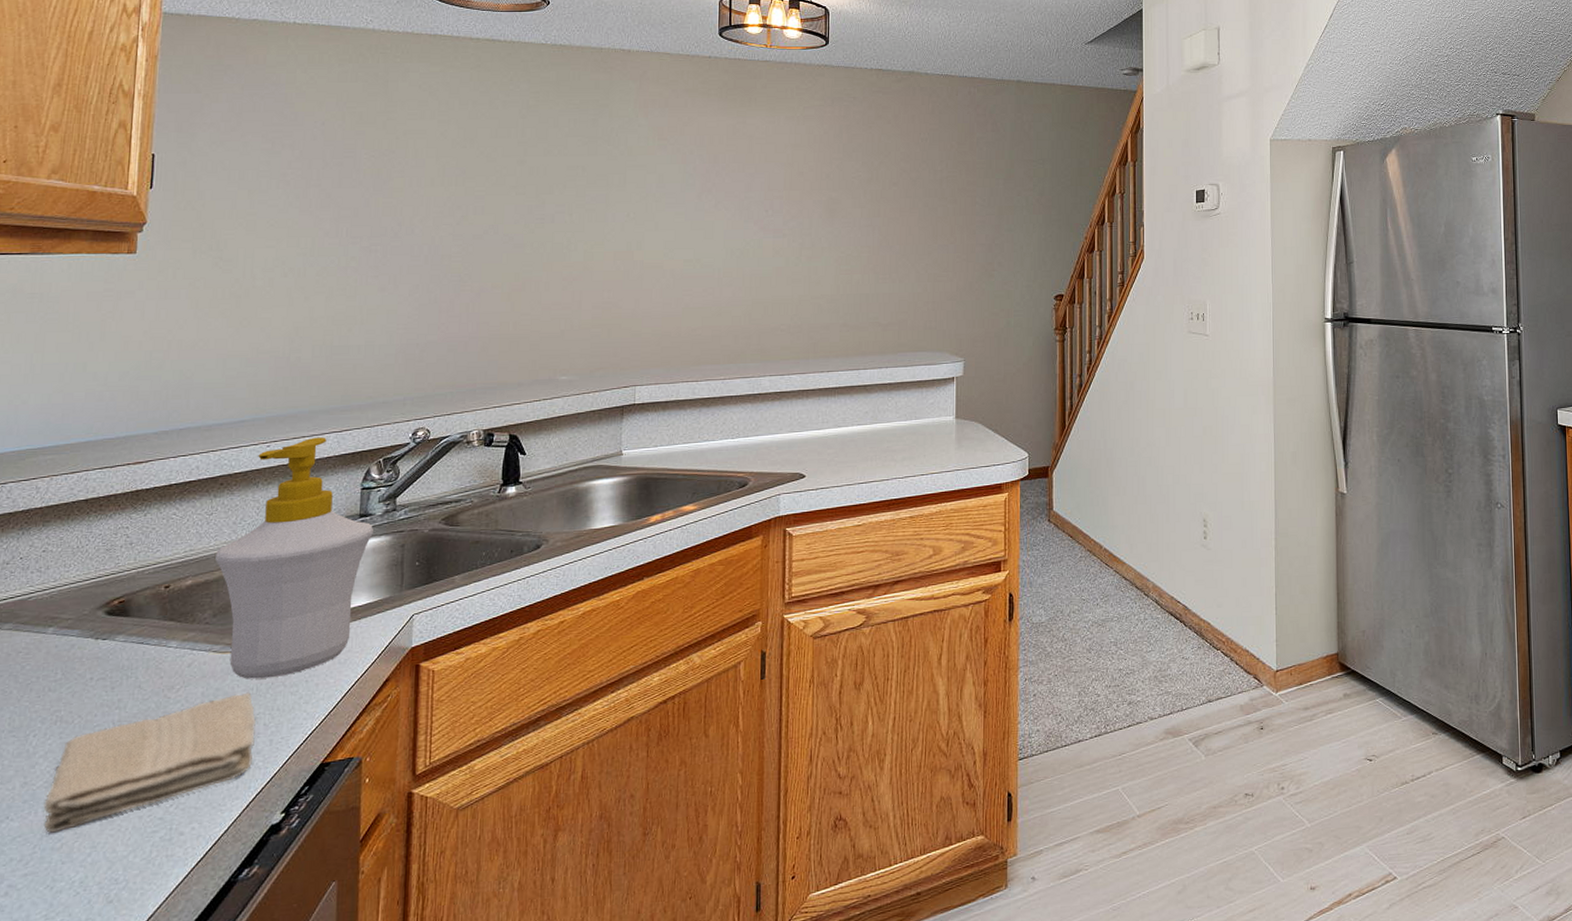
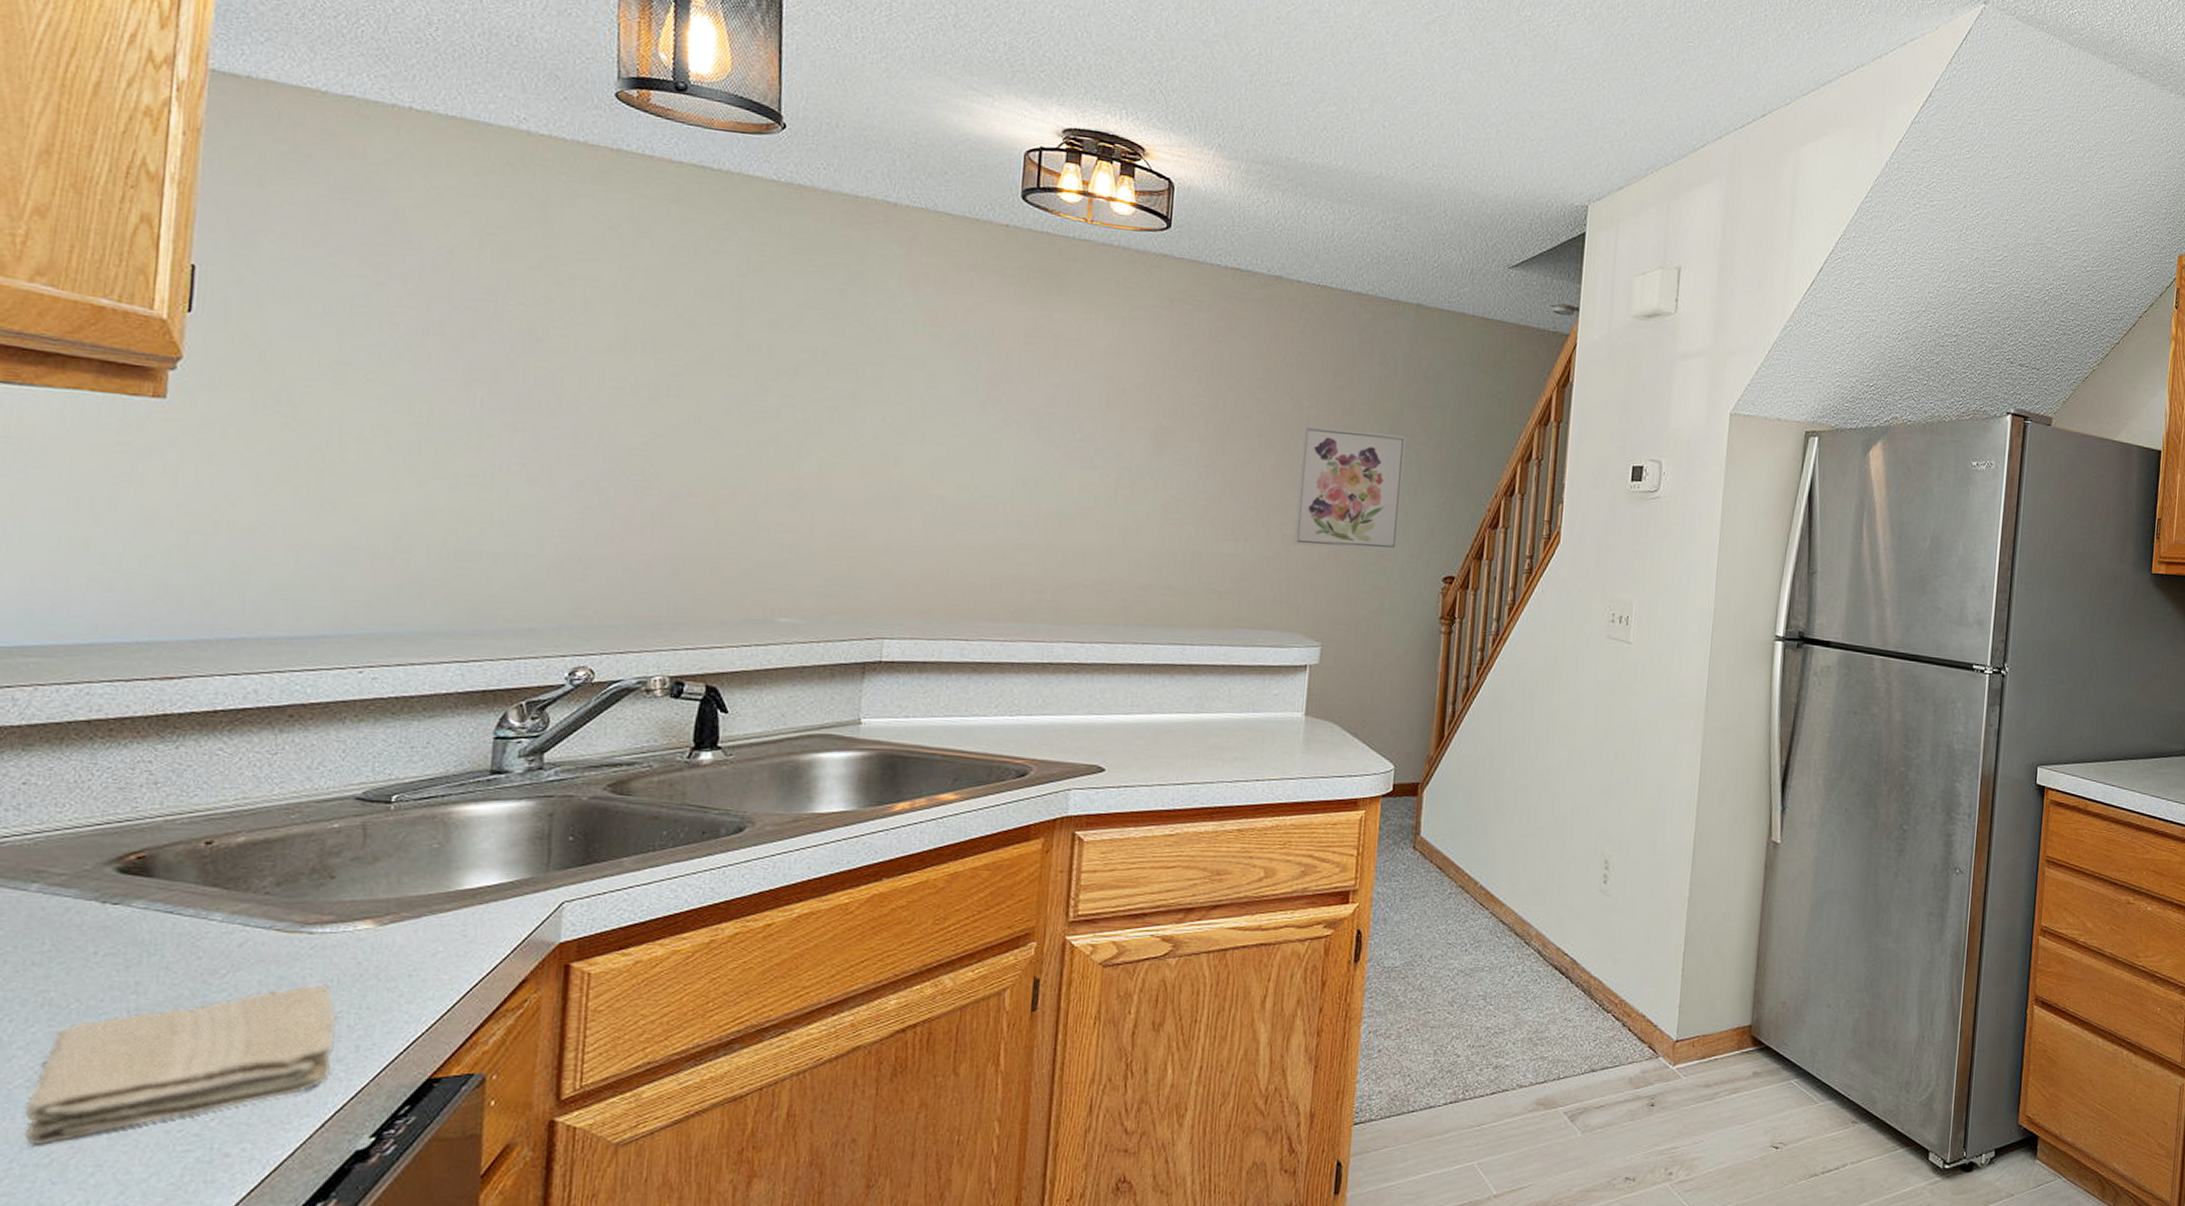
soap bottle: present [215,437,373,679] -> none [280,666,510,969]
wall art: none [936,185,1018,281] -> present [1292,425,1407,551]

